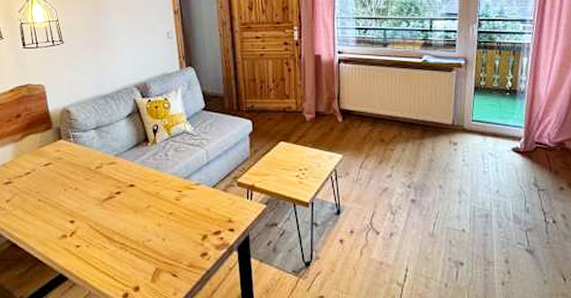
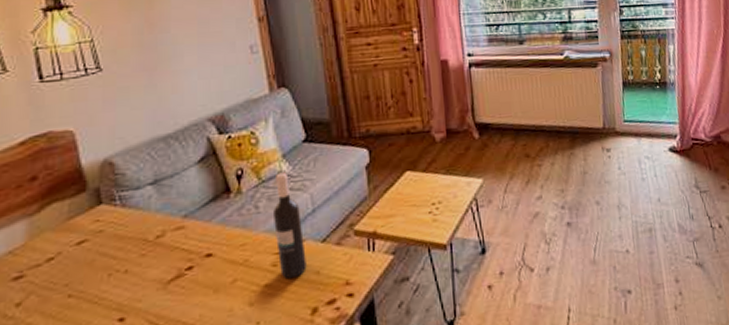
wine bottle: none [177,131,201,210] -> present [272,172,307,279]

